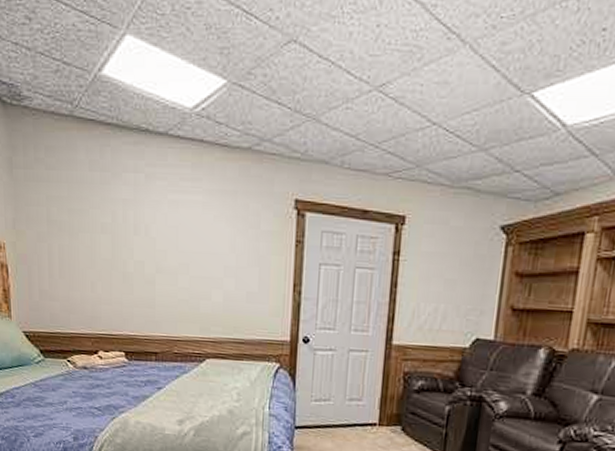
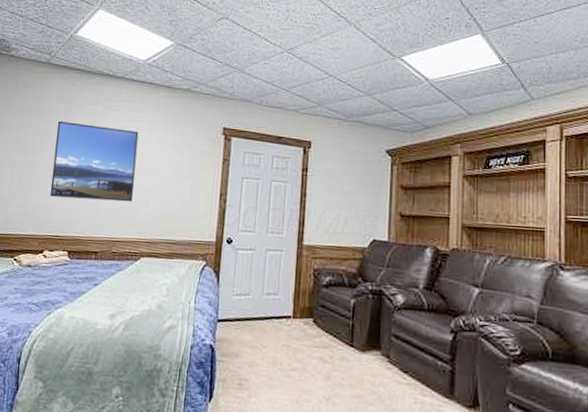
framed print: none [93,194,192,295] -> present [49,120,139,202]

